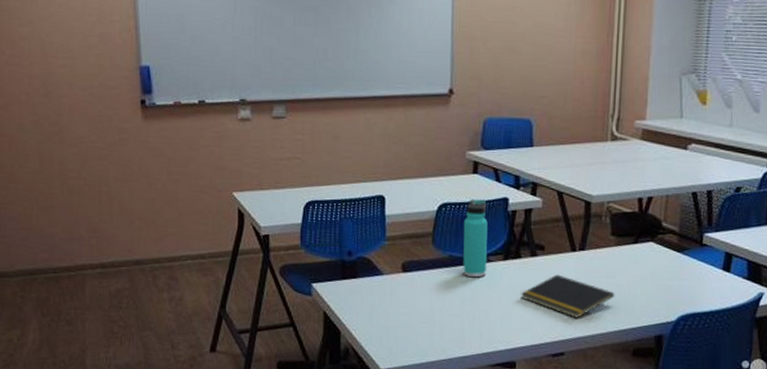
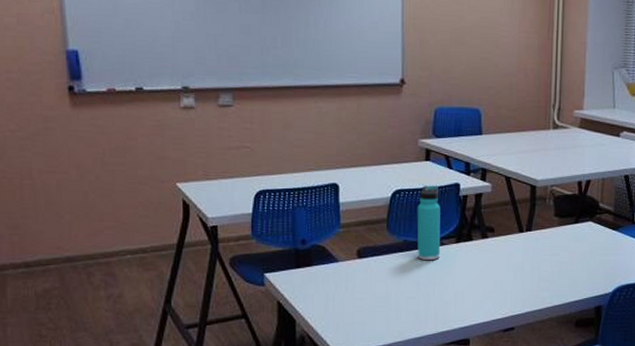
notepad: present [521,274,615,318] -> none [473,254,559,294]

